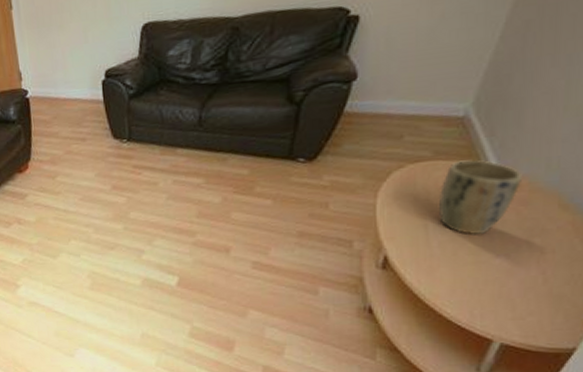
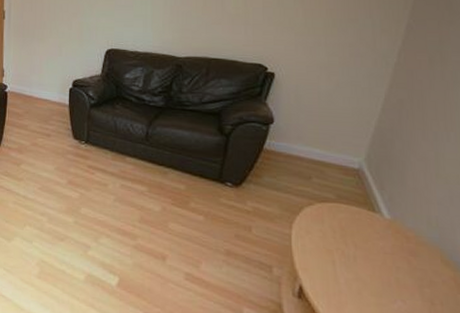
plant pot: present [438,160,522,236] -> none [342,207,409,277]

